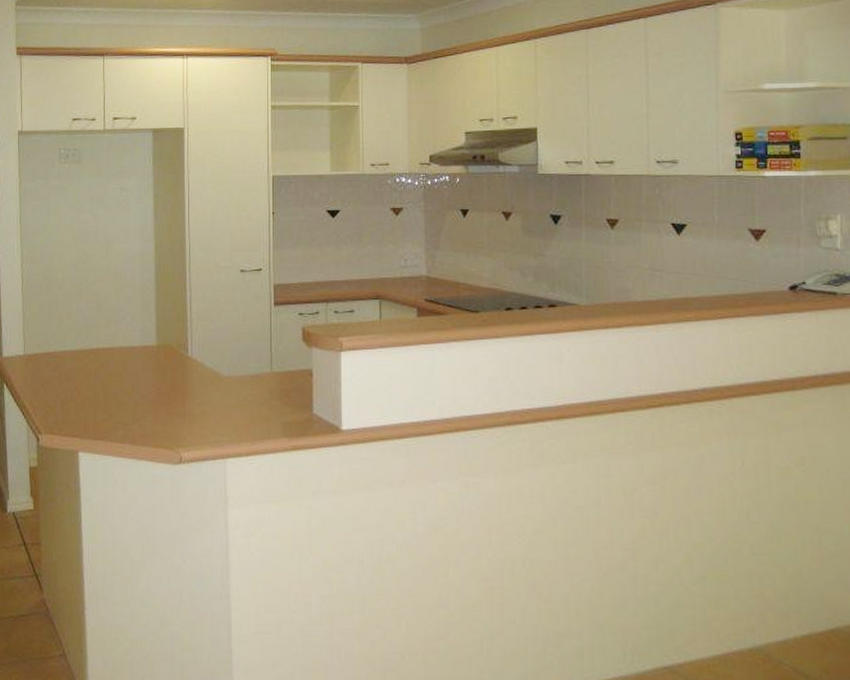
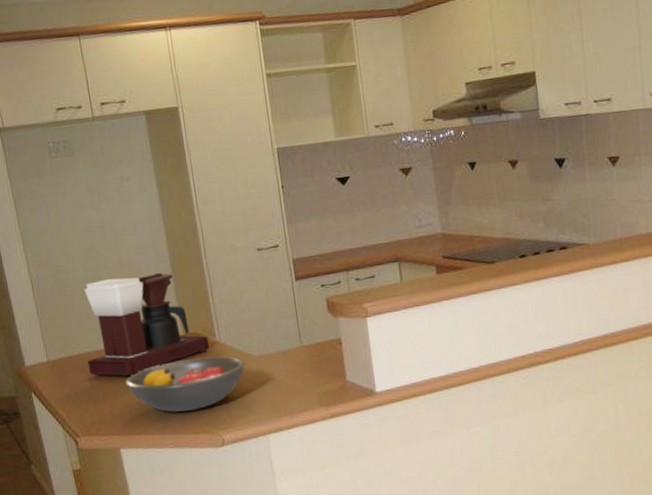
coffee maker: none [61,281,180,380] -> present [84,272,209,377]
fruit bowl: none [94,370,214,424] -> present [125,356,246,413]

